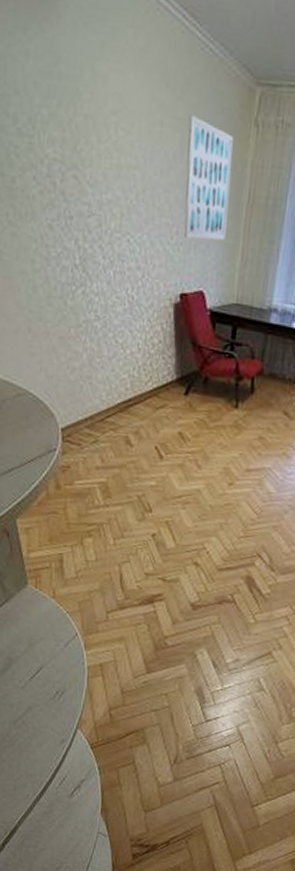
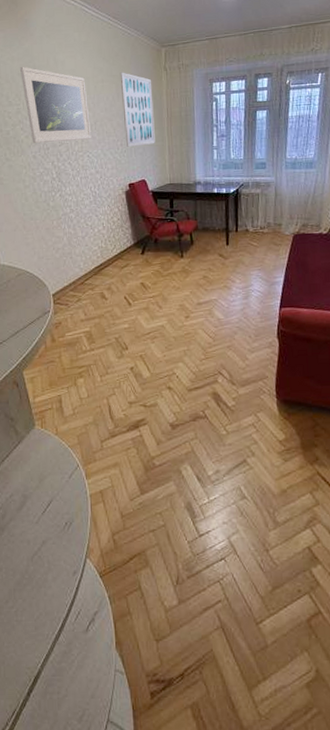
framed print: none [36,69,137,215] -> present [19,66,92,143]

